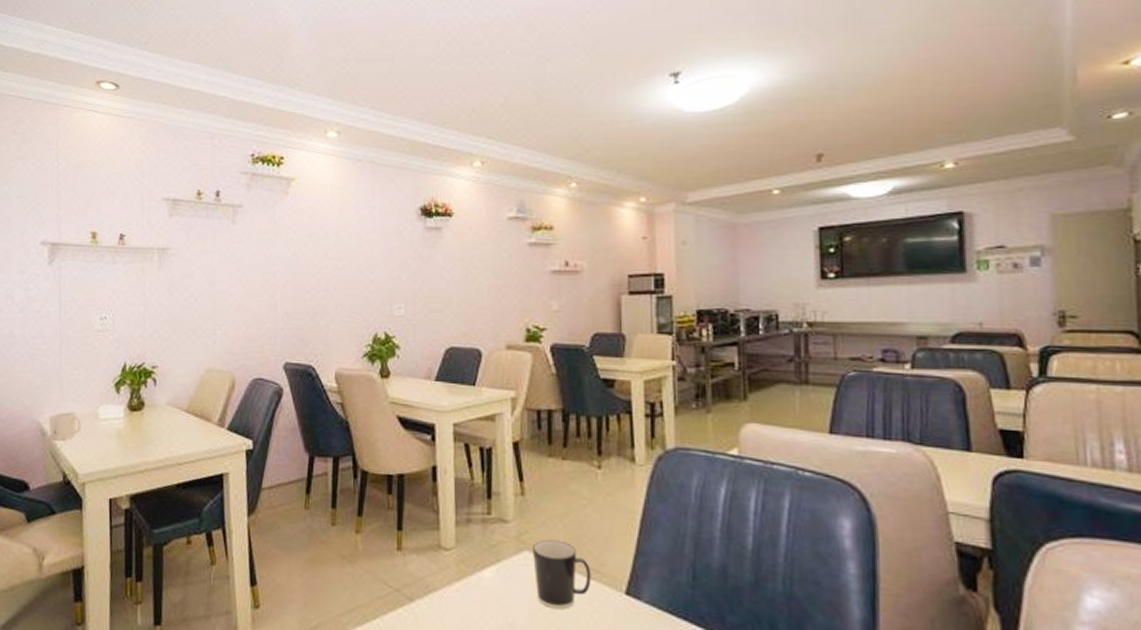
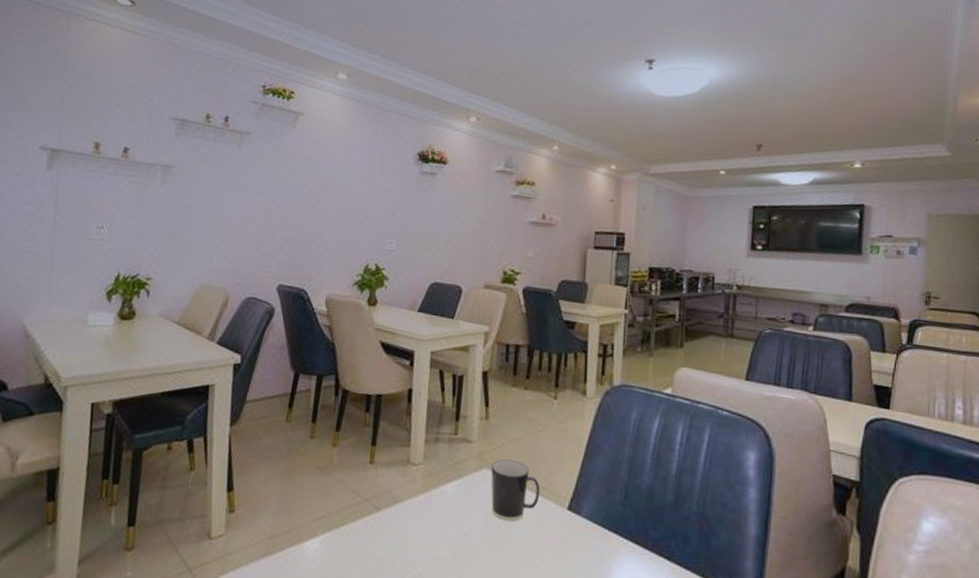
mug: present [48,412,82,441] -> none [33,315,69,344]

